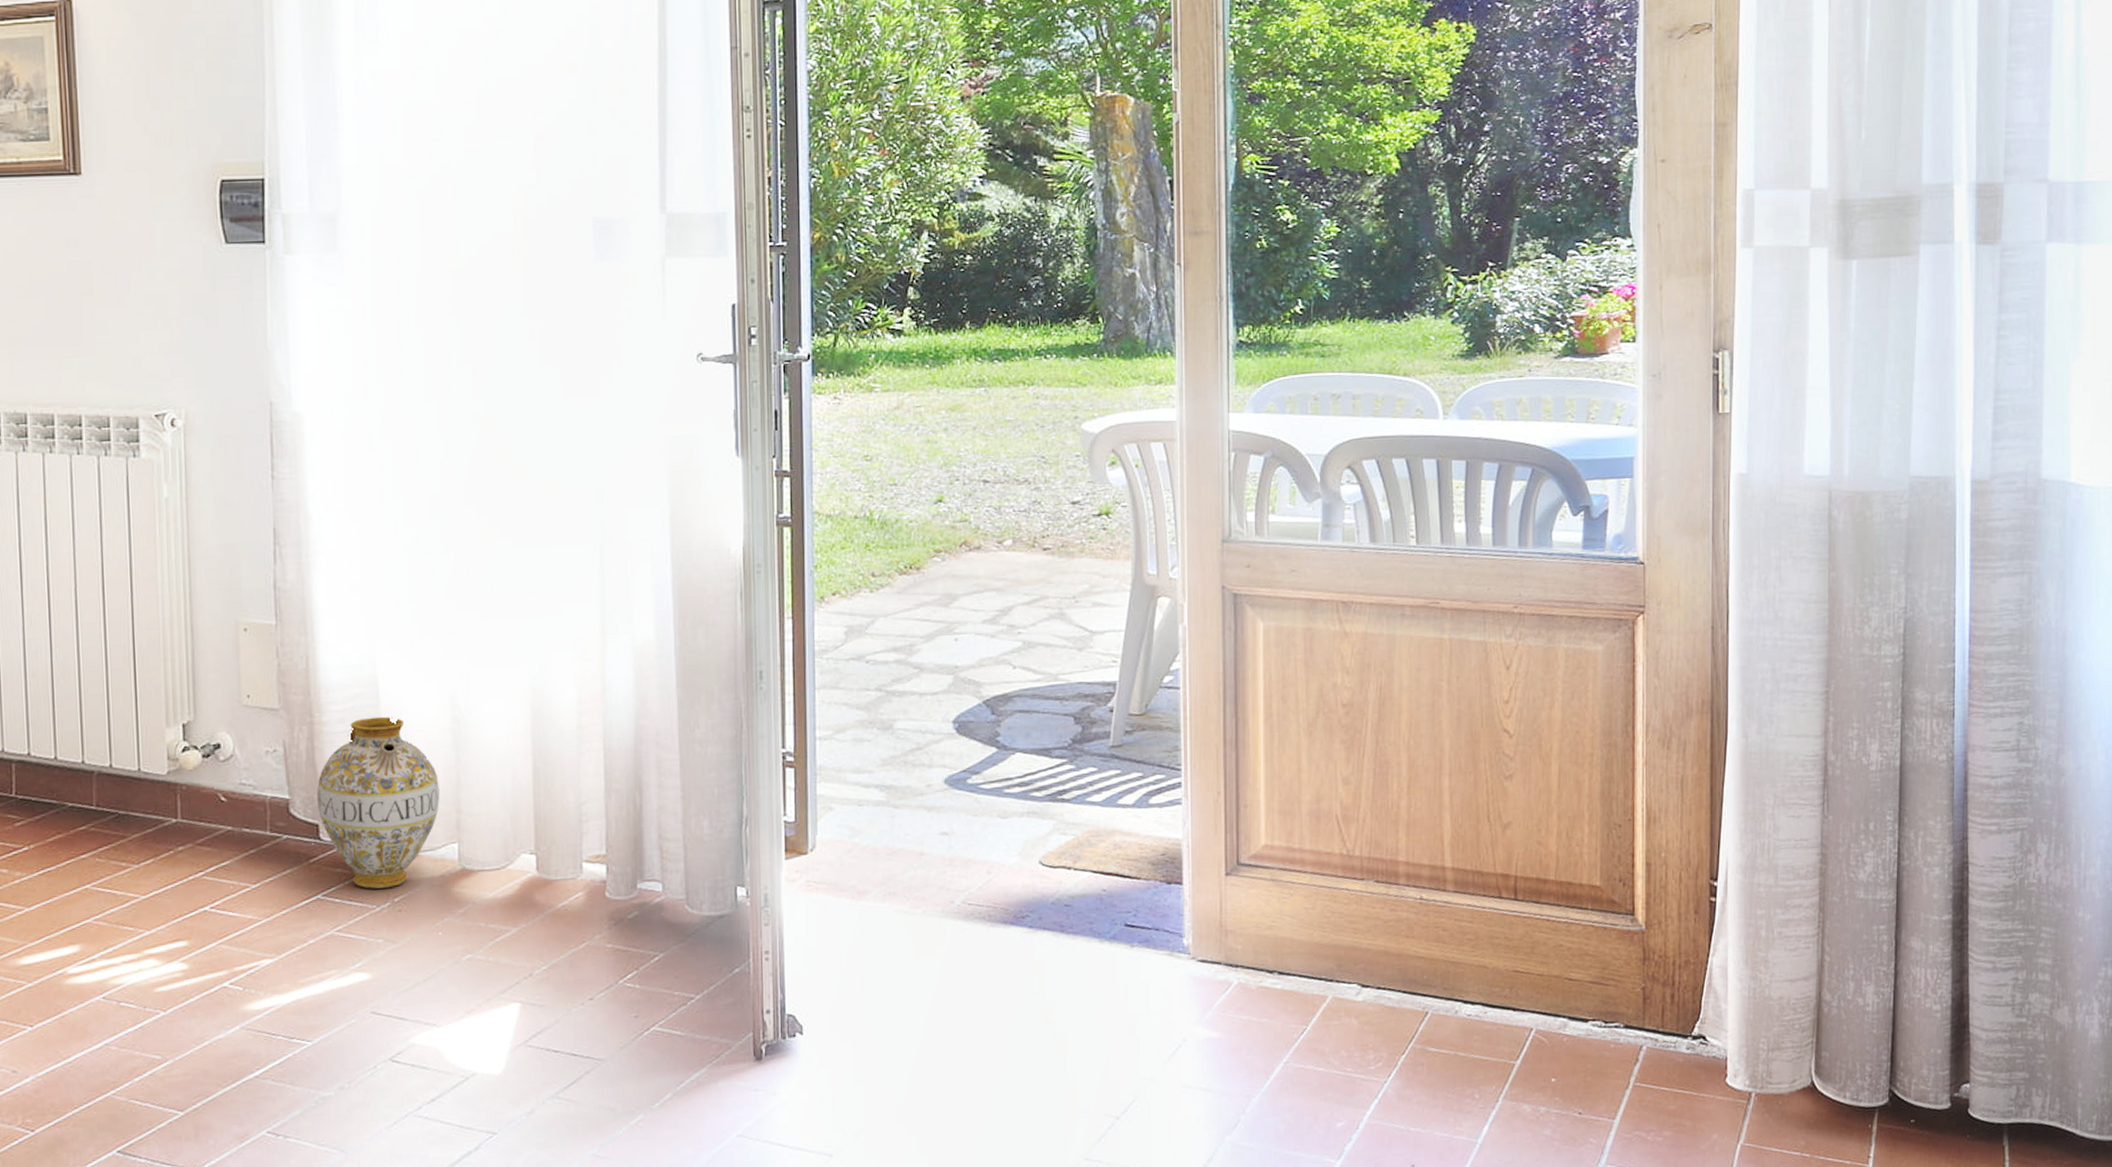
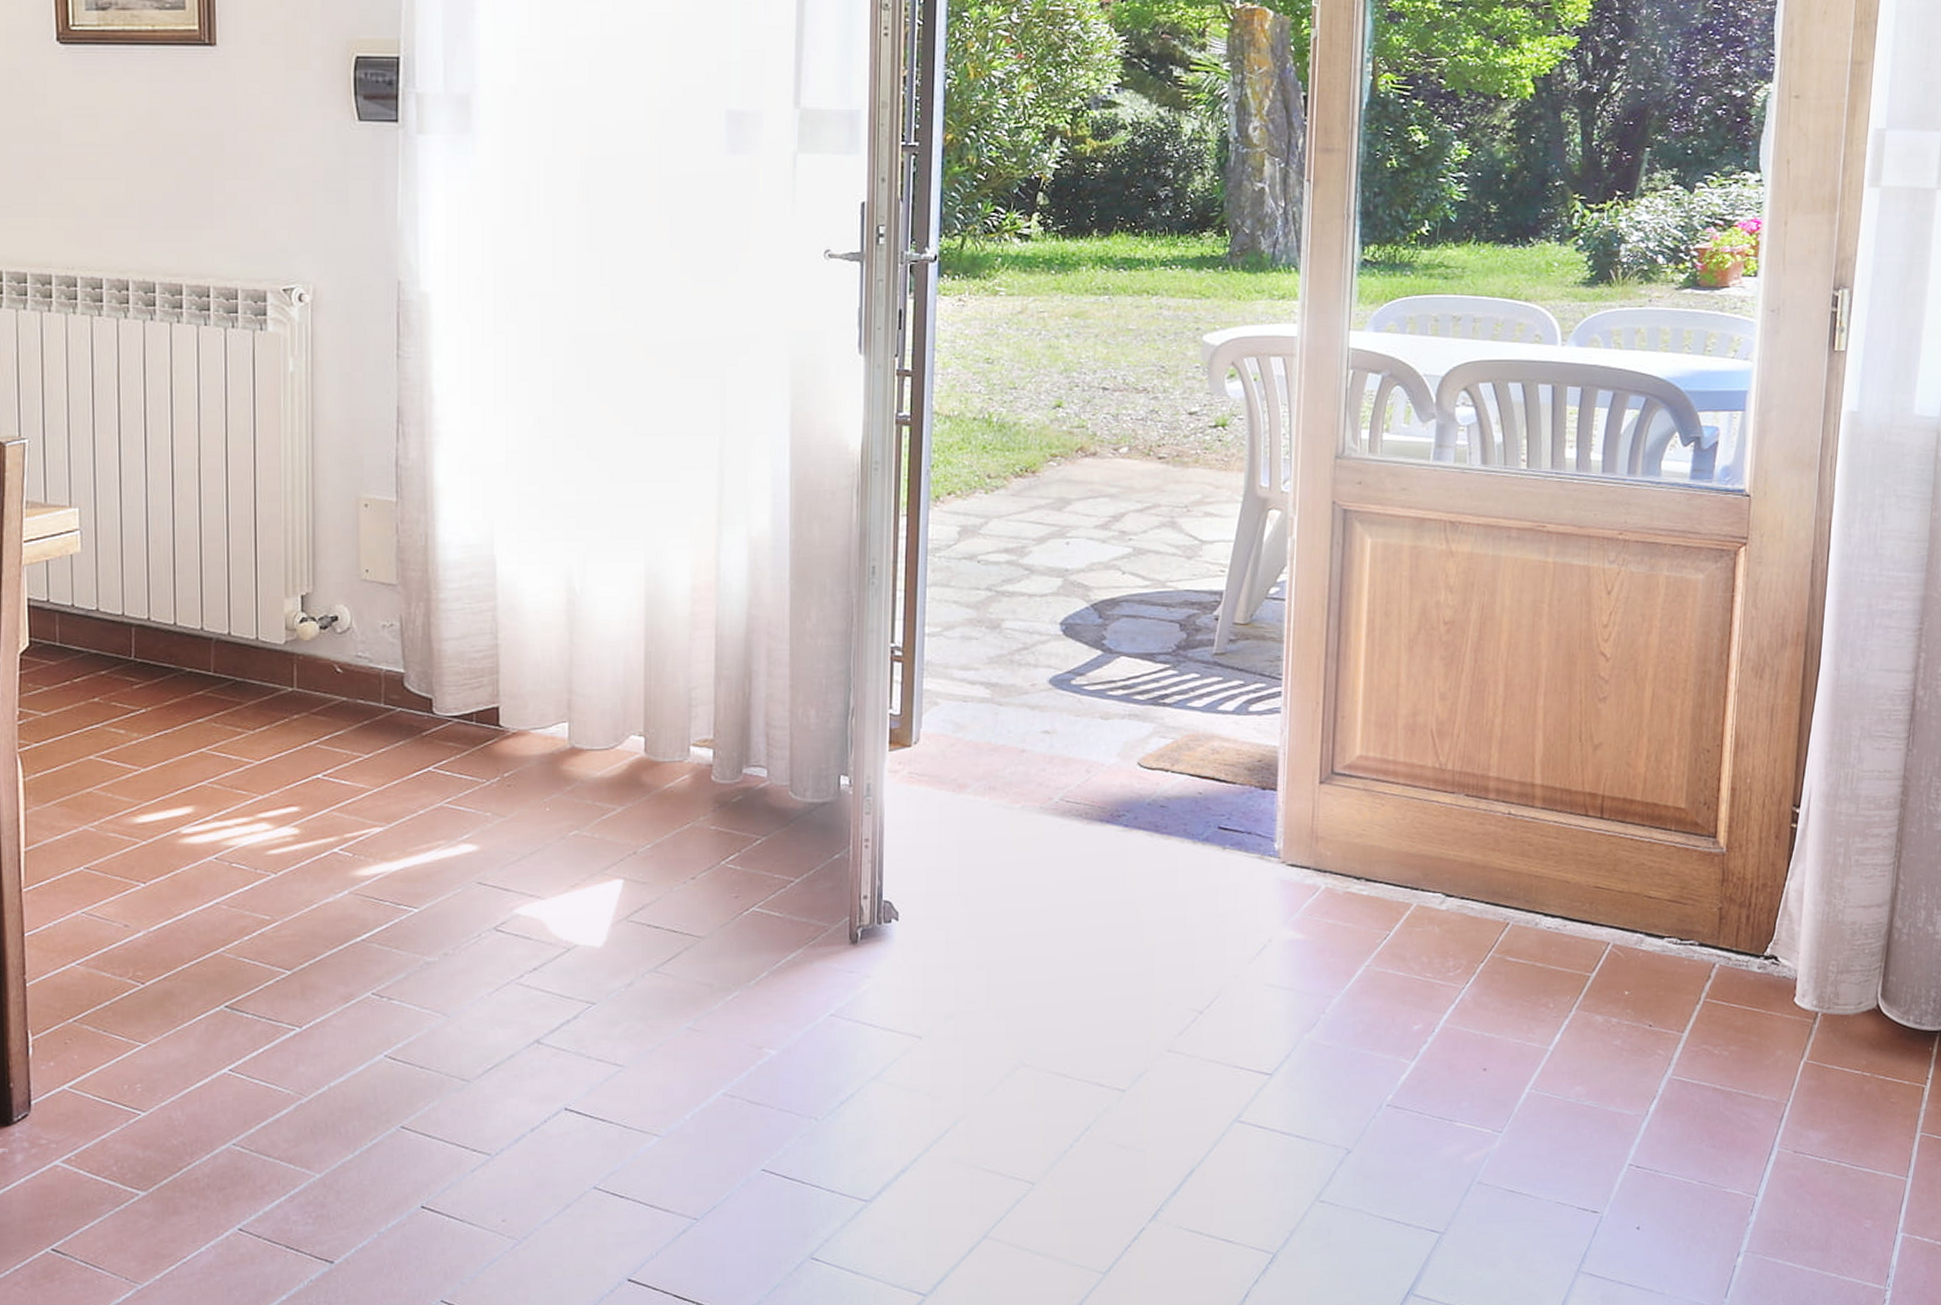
ceramic jug: present [316,716,440,889] -> none [431,596,552,763]

